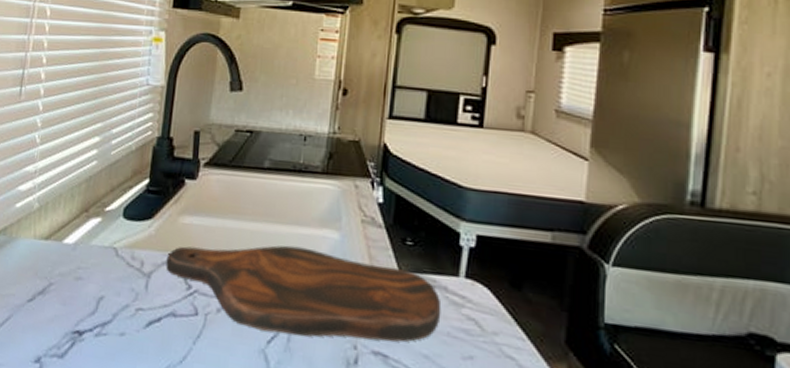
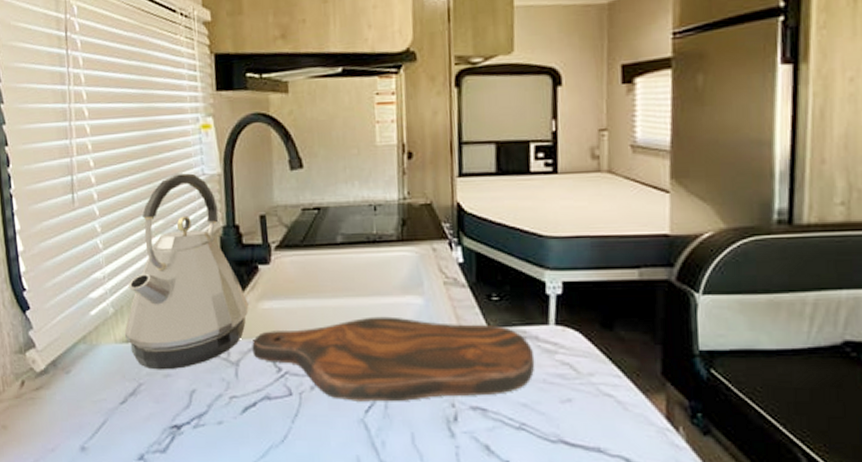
kettle: none [44,81,170,273] -> present [124,173,249,370]

